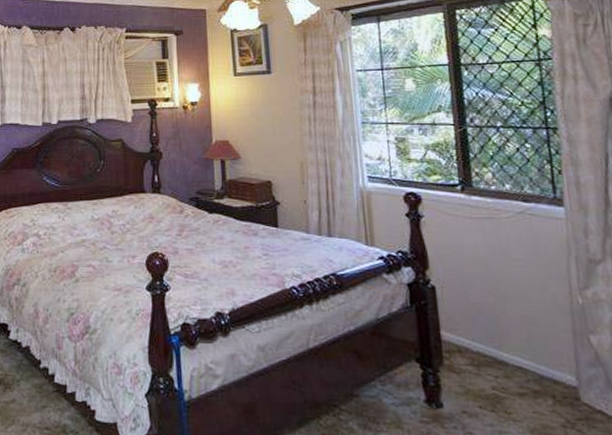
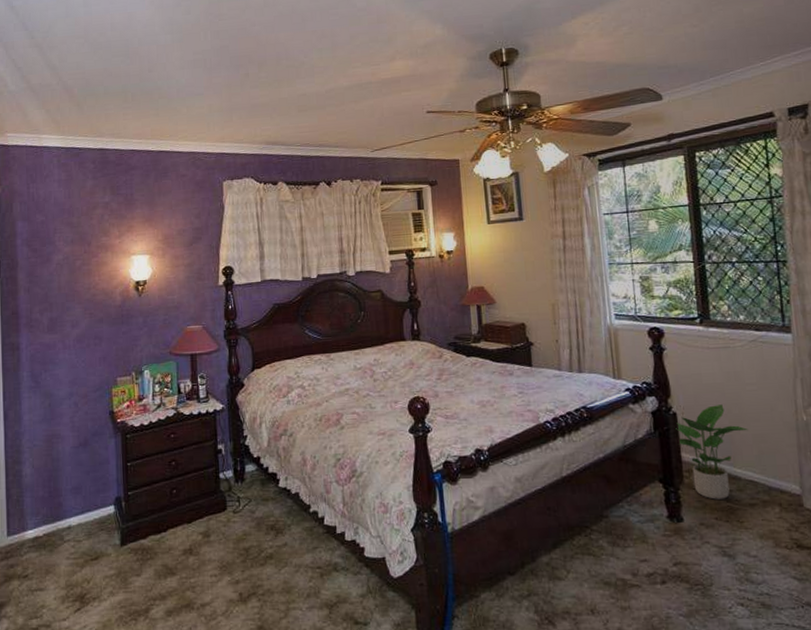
potted plant: none [434,280,516,386] -> present [676,405,748,500]

